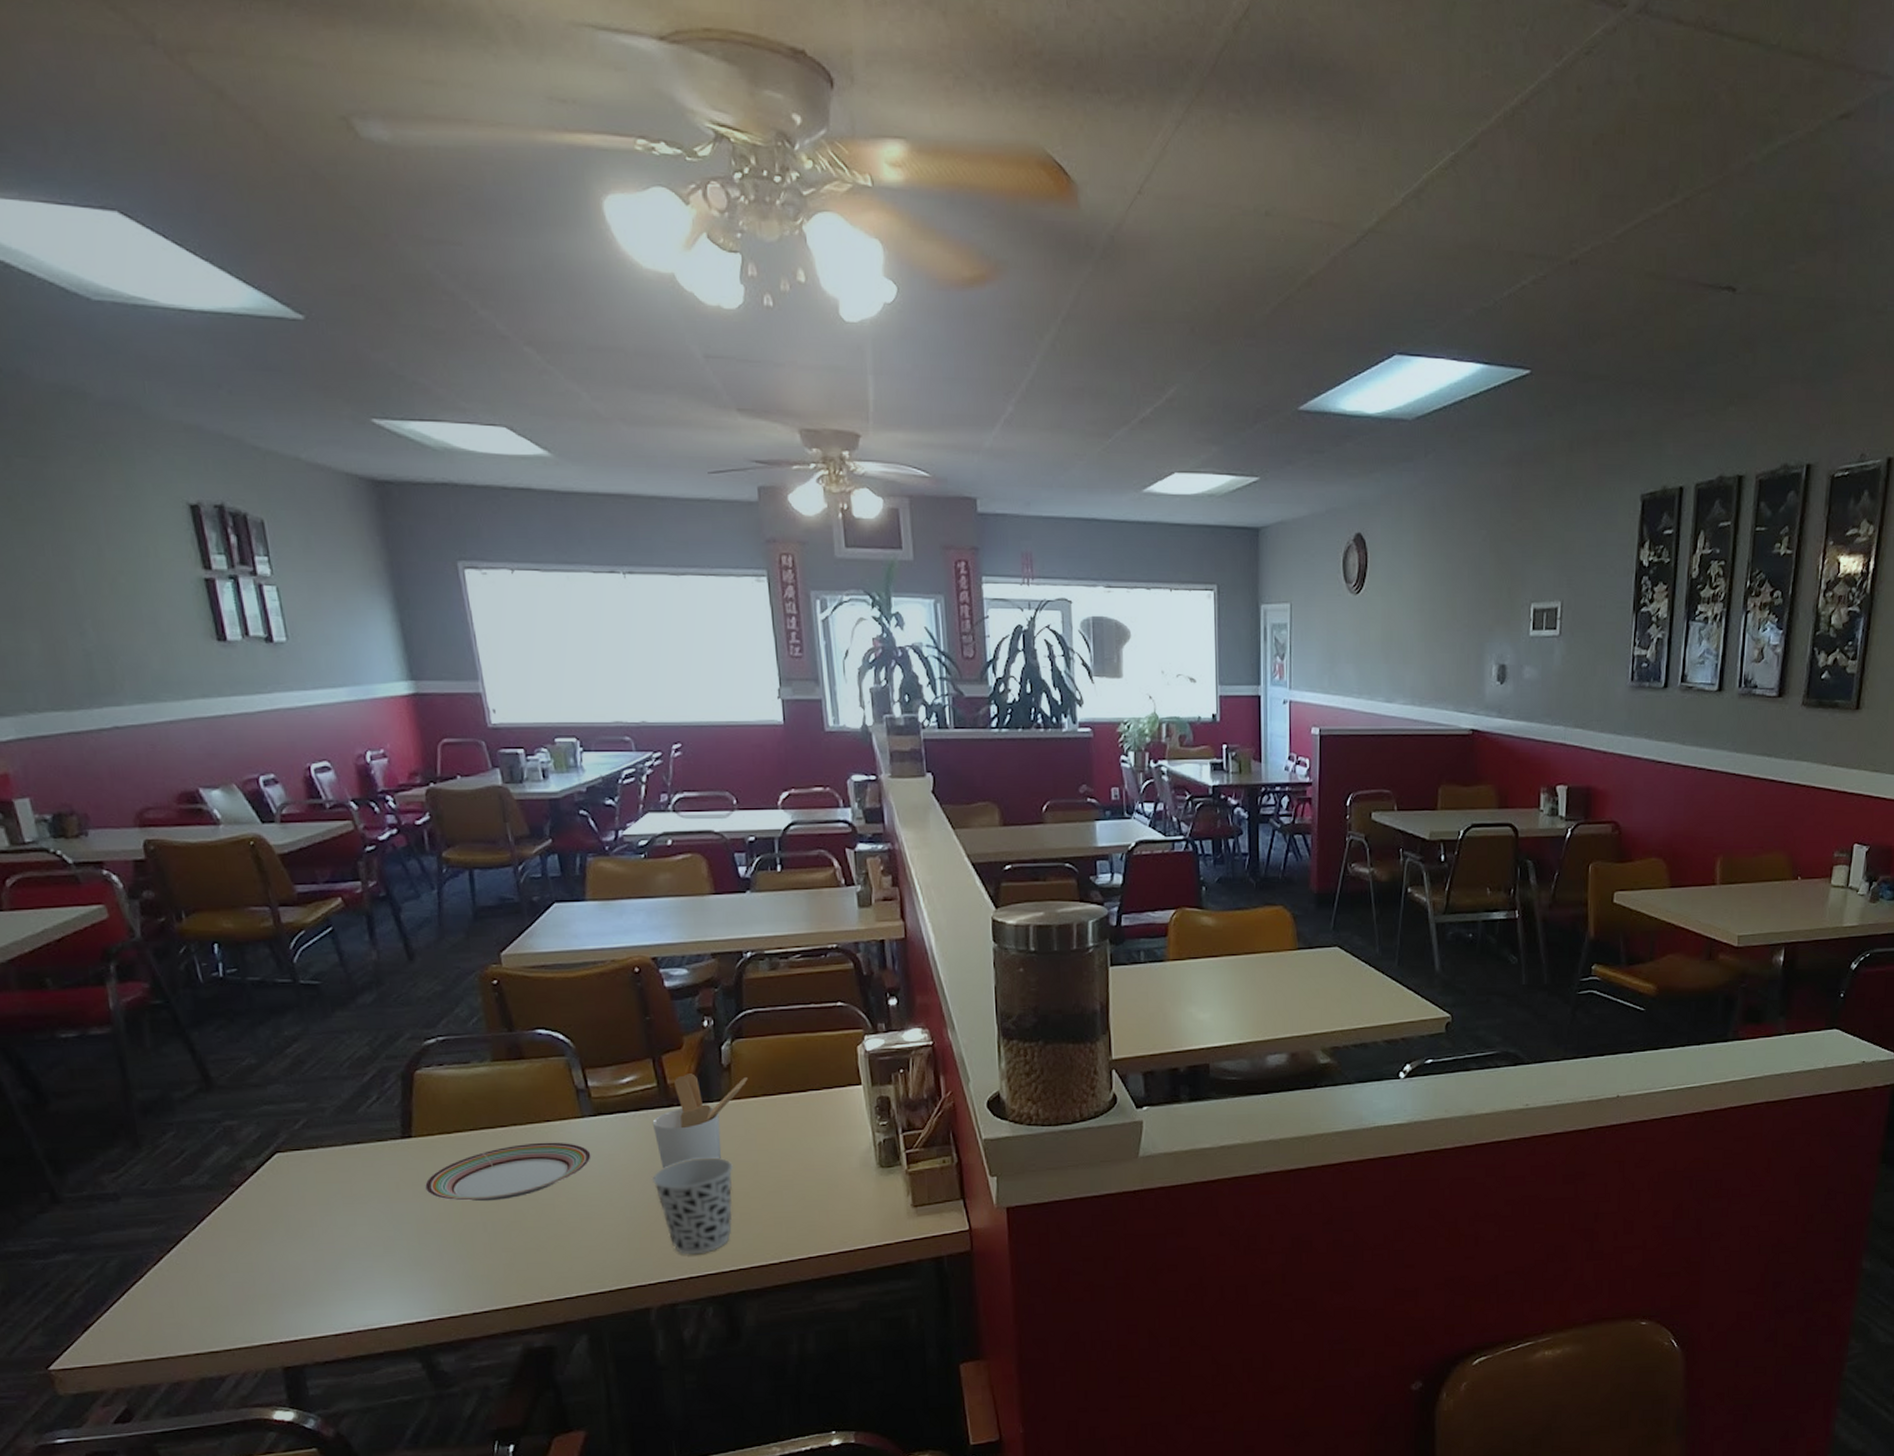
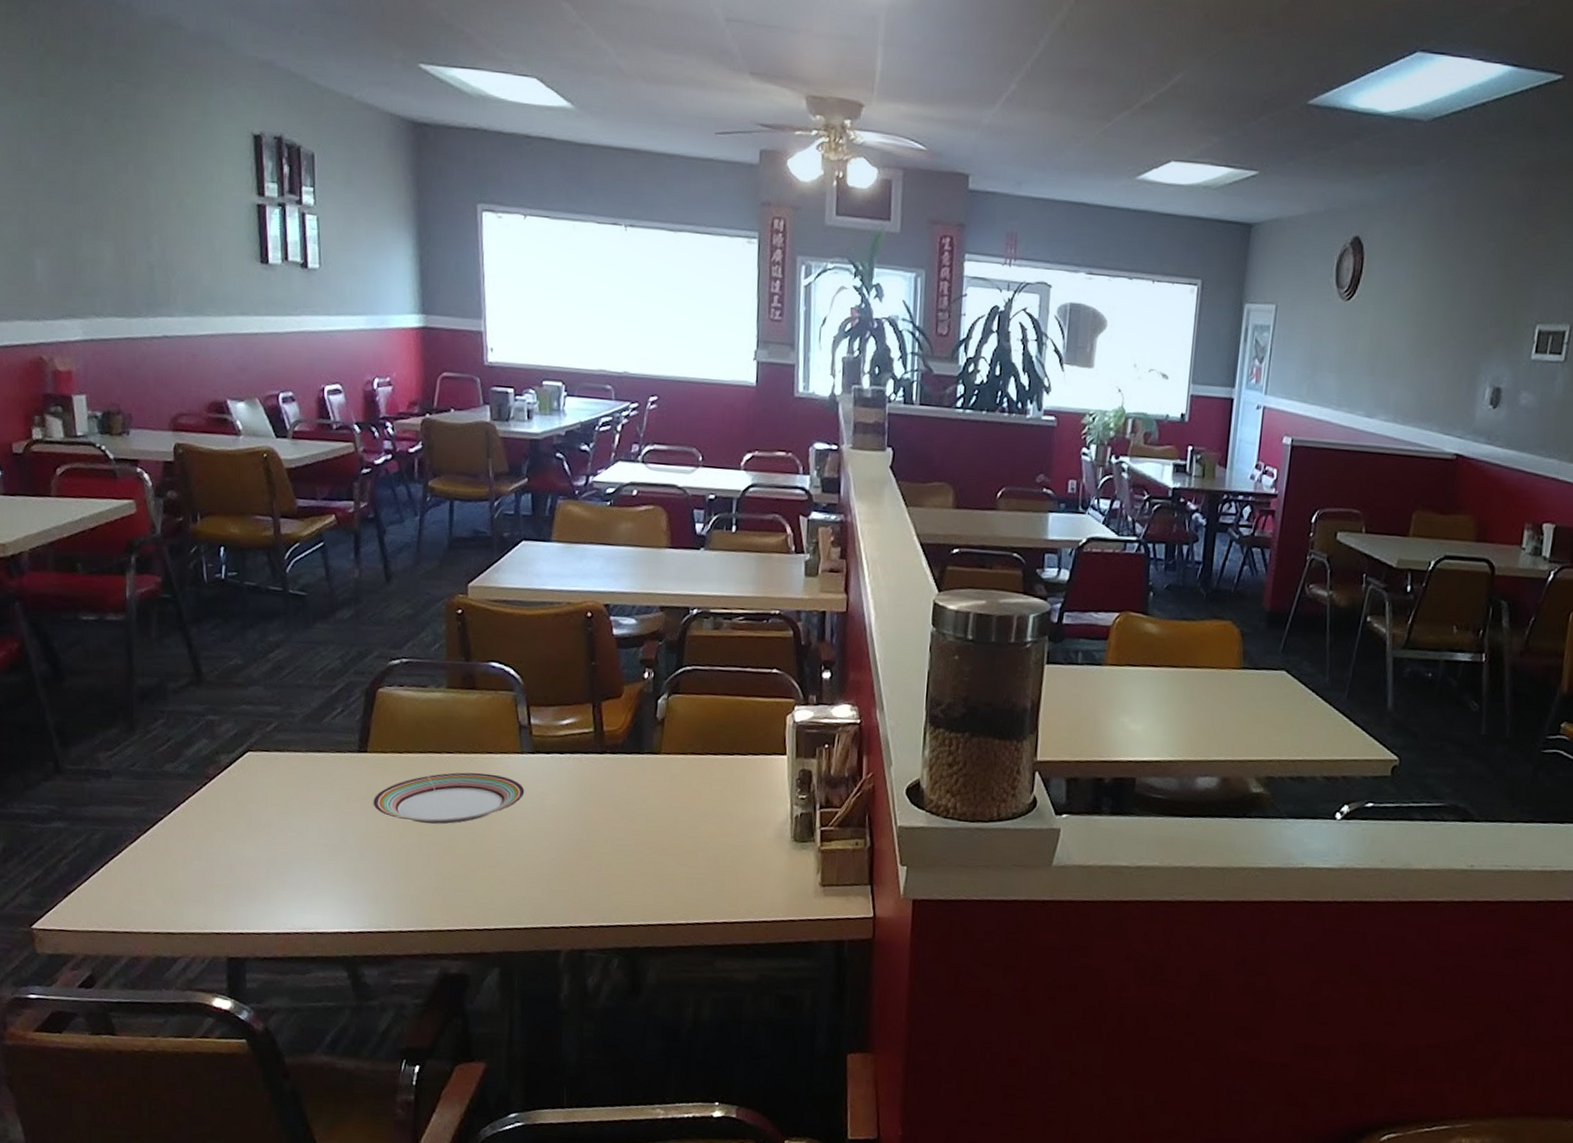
cup: present [651,1157,733,1255] -> none [577,807,654,904]
utensil holder: present [652,1073,748,1169] -> none [584,723,679,815]

